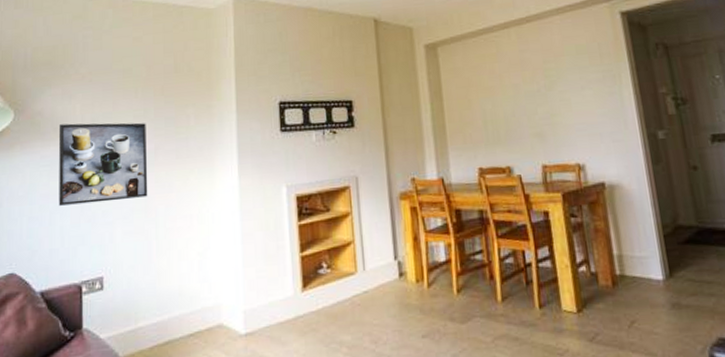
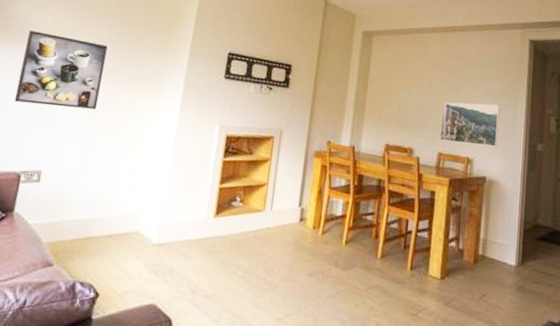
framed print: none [534,95,610,151] -> present [439,102,500,147]

